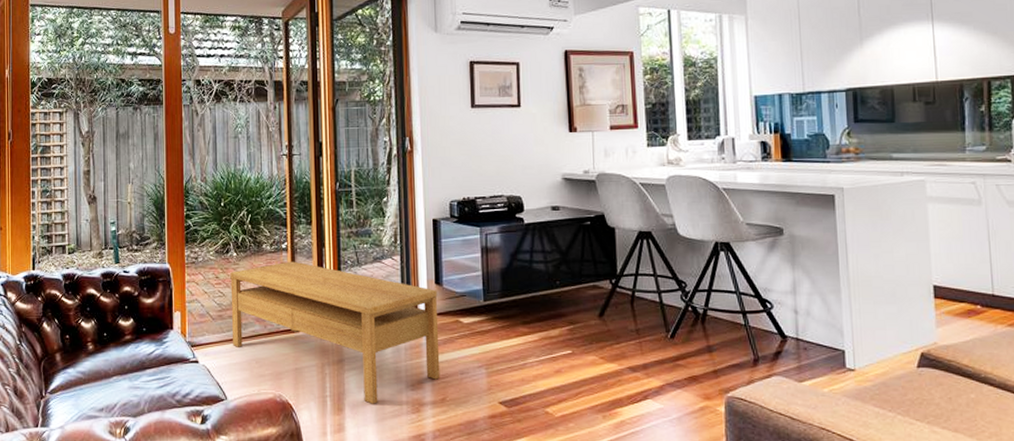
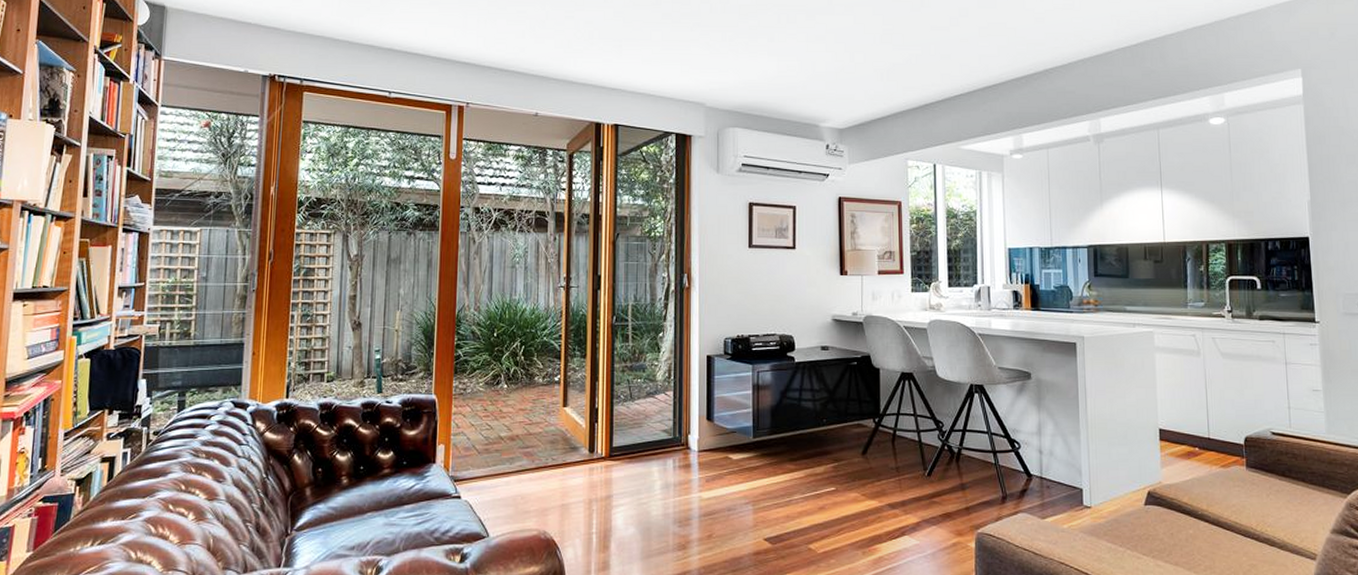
coffee table: present [230,261,440,404] -> none [498,394,709,541]

